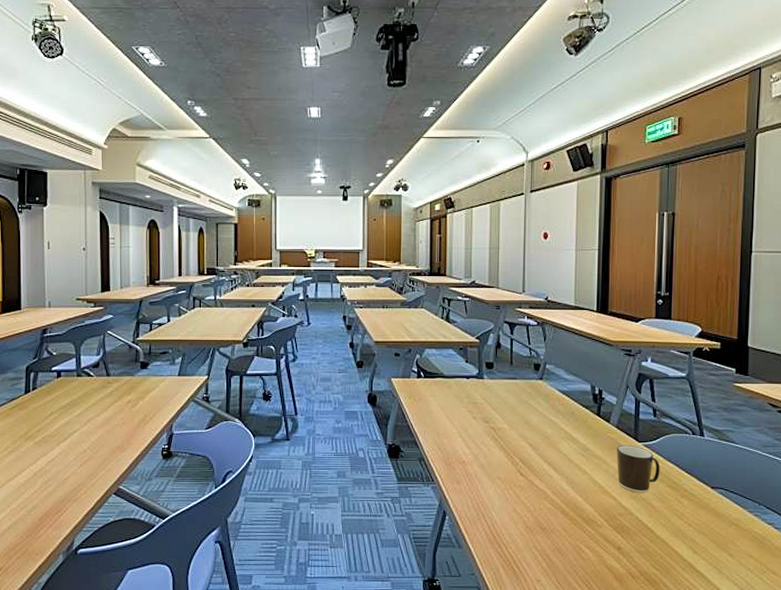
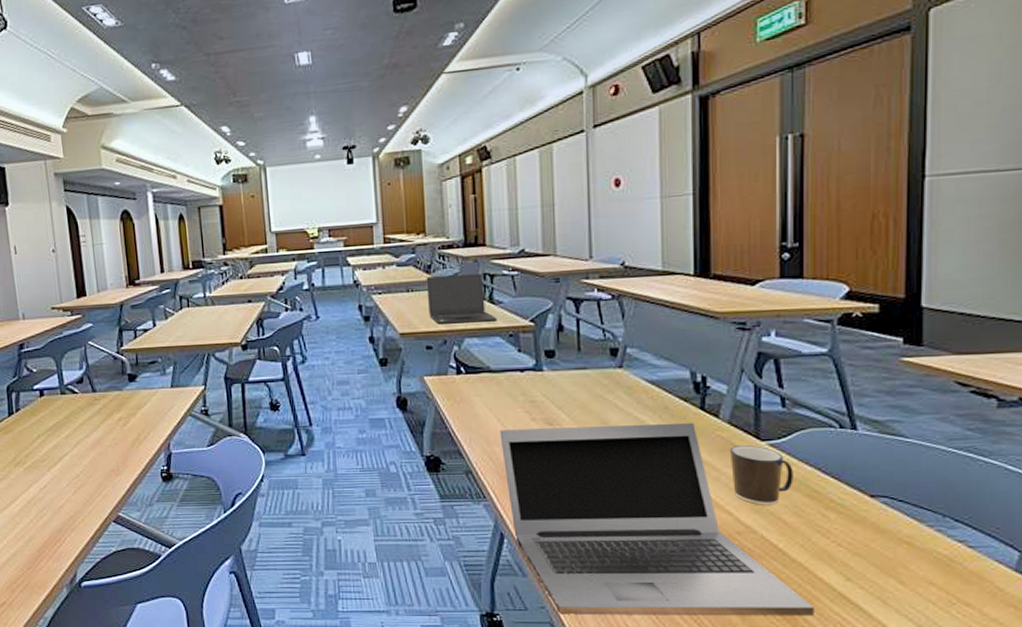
laptop: none [398,297,451,337] -> present [426,273,497,324]
laptop: none [448,425,671,581] -> present [499,422,814,616]

